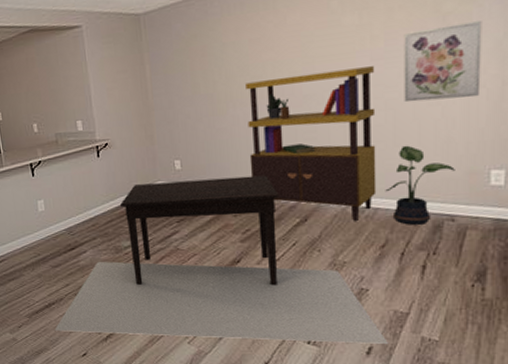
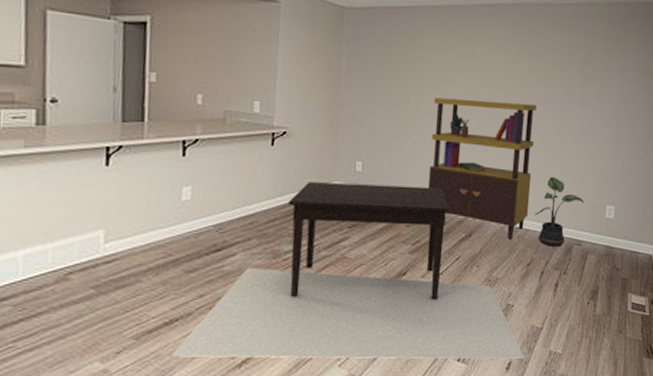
wall art: present [404,21,482,103] -> none [555,83,609,145]

